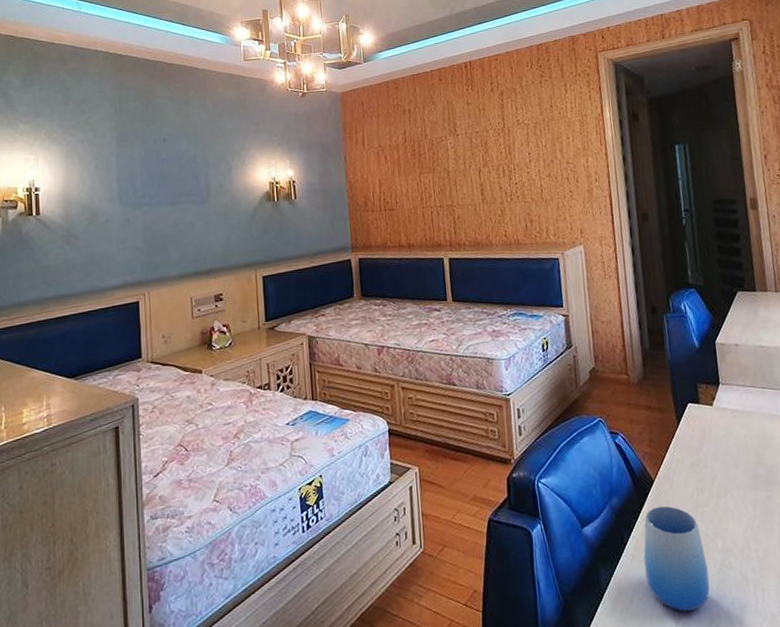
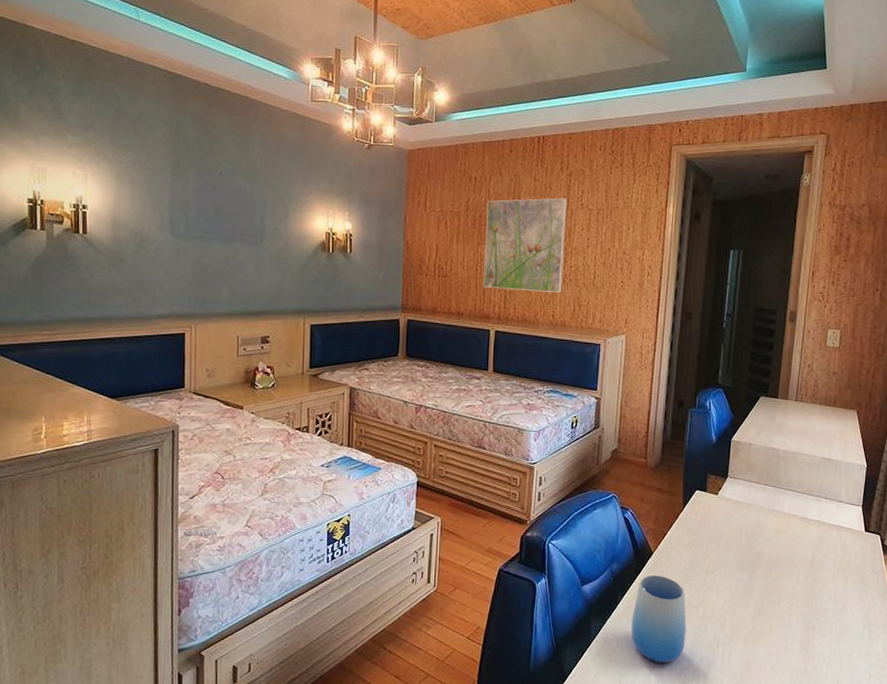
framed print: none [424,117,510,216] -> present [484,198,568,292]

